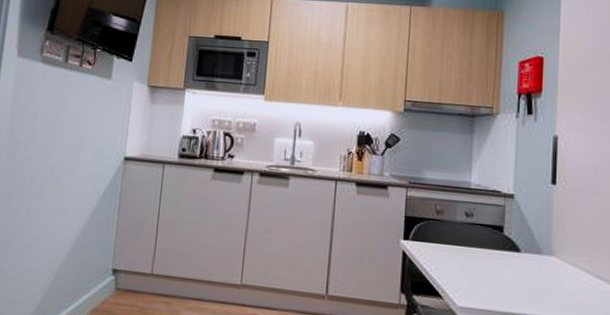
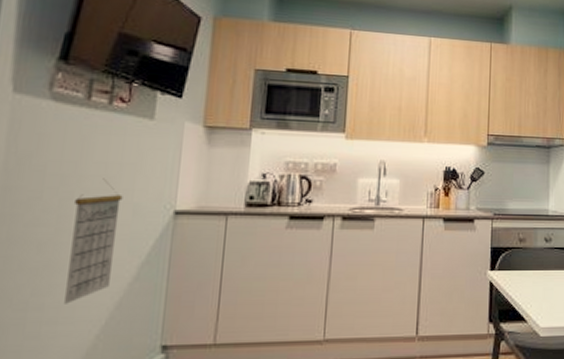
calendar: none [47,126,88,225] -> present [64,178,123,304]

